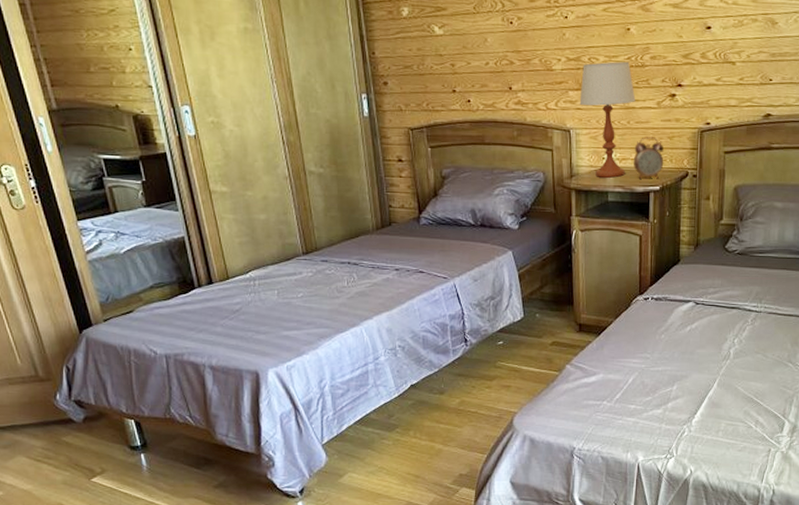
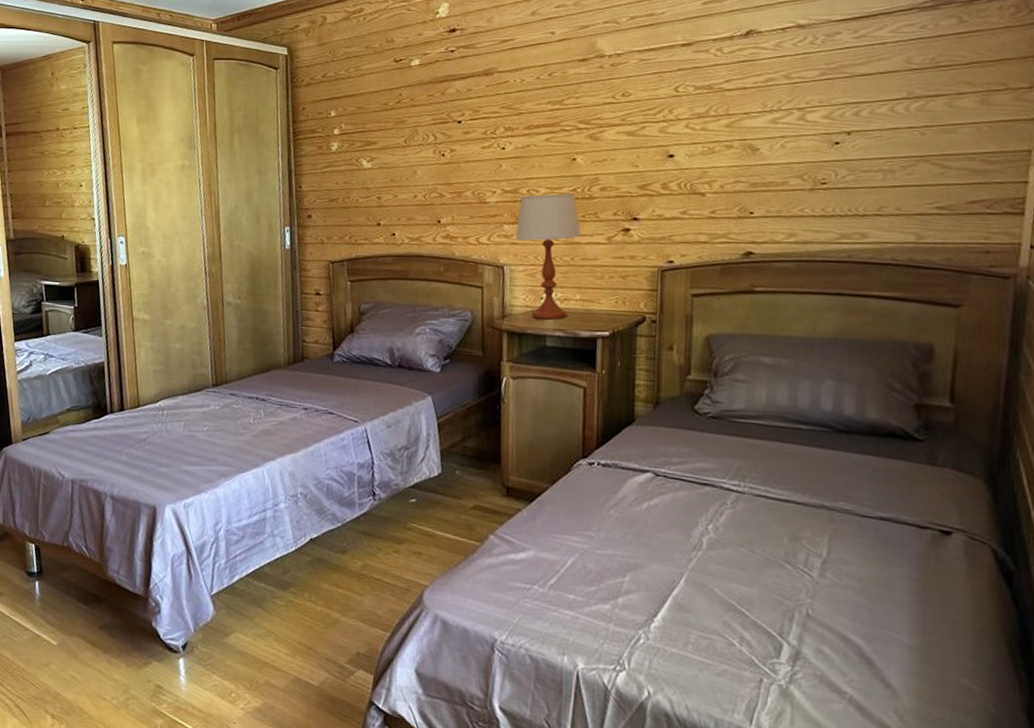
alarm clock: present [633,137,664,179] -> none [576,275,615,322]

